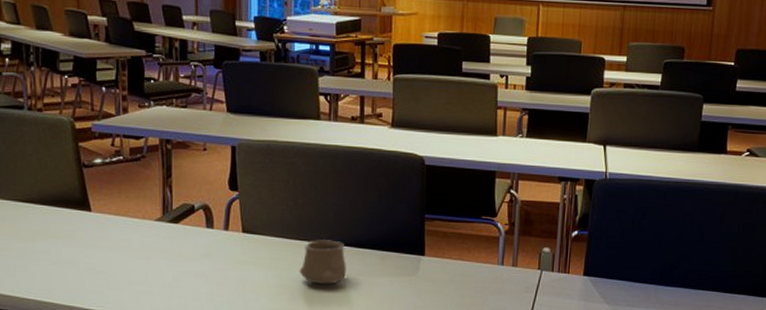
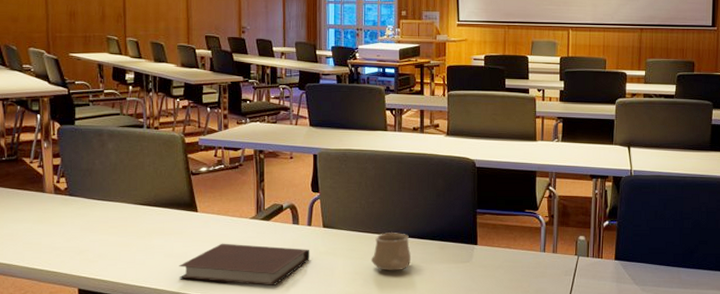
notebook: none [69,248,227,300] -> present [179,243,310,287]

